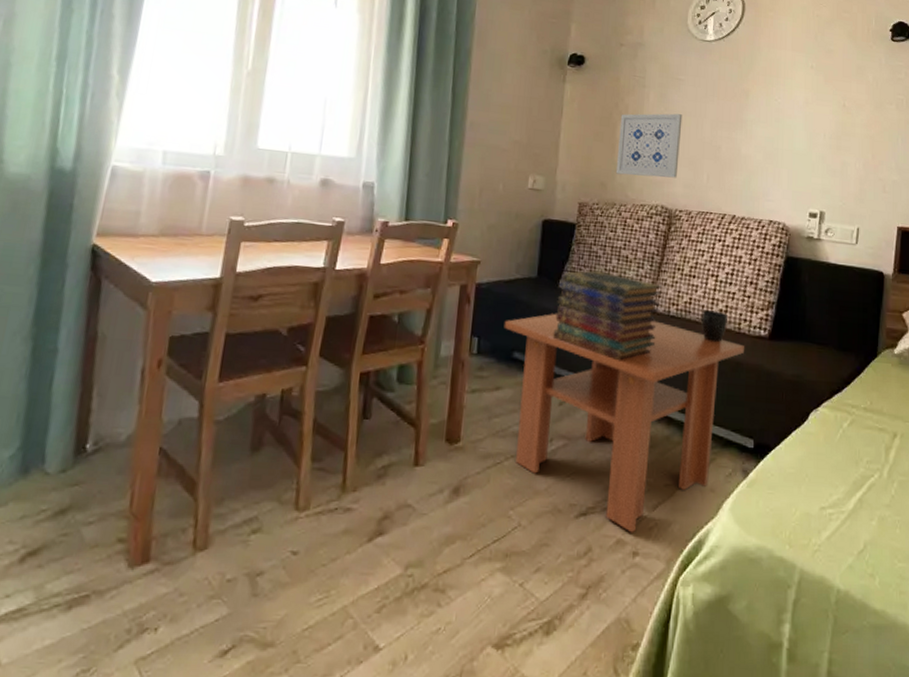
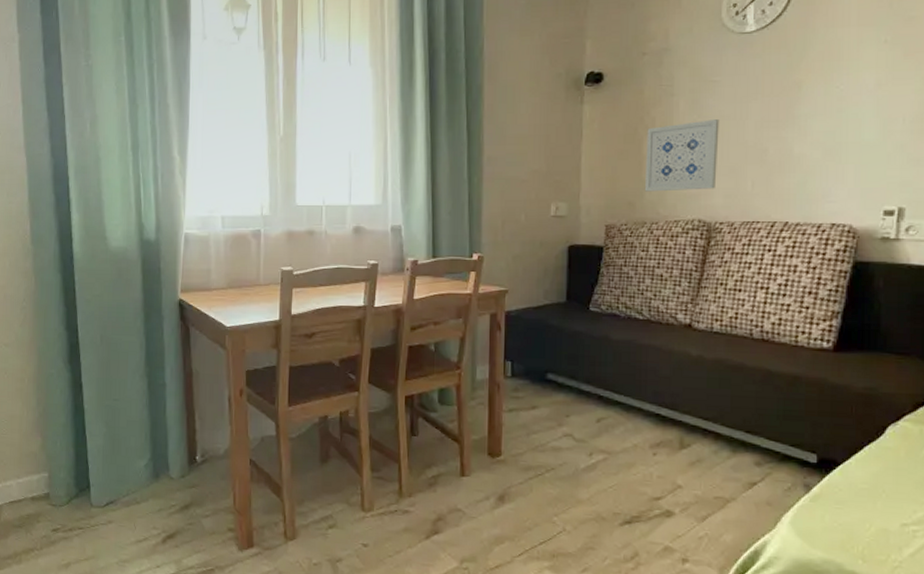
coffee table: present [504,313,744,533] -> none [536,335,803,541]
book stack: present [553,270,662,361] -> none [586,291,702,379]
mug: present [701,310,727,343] -> none [750,324,781,357]

